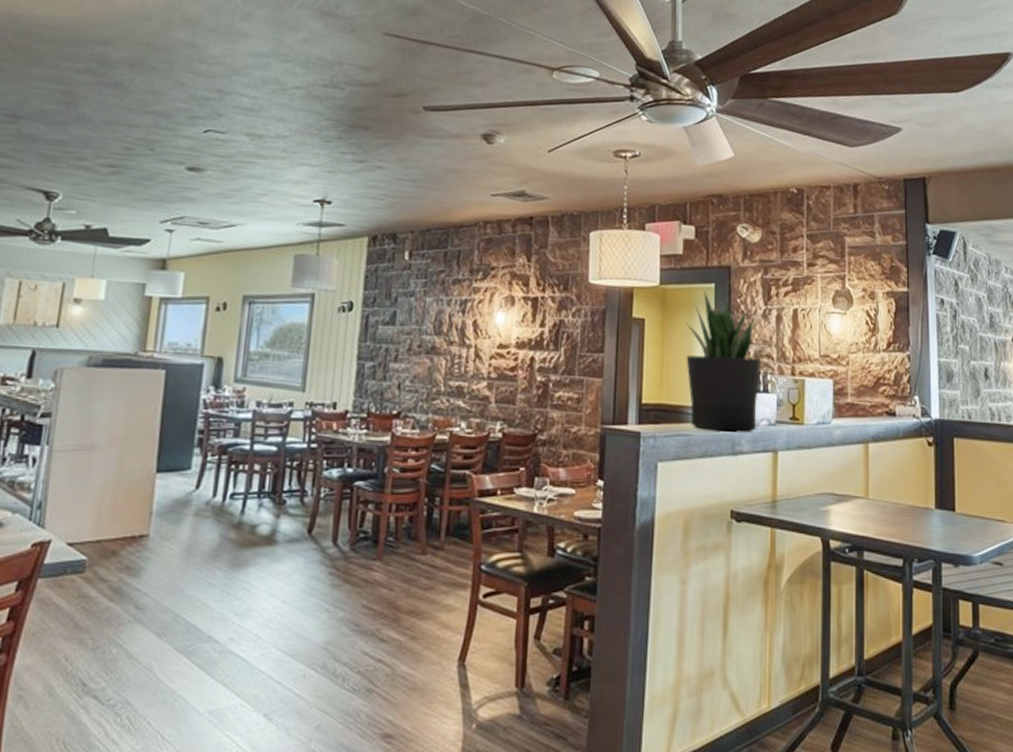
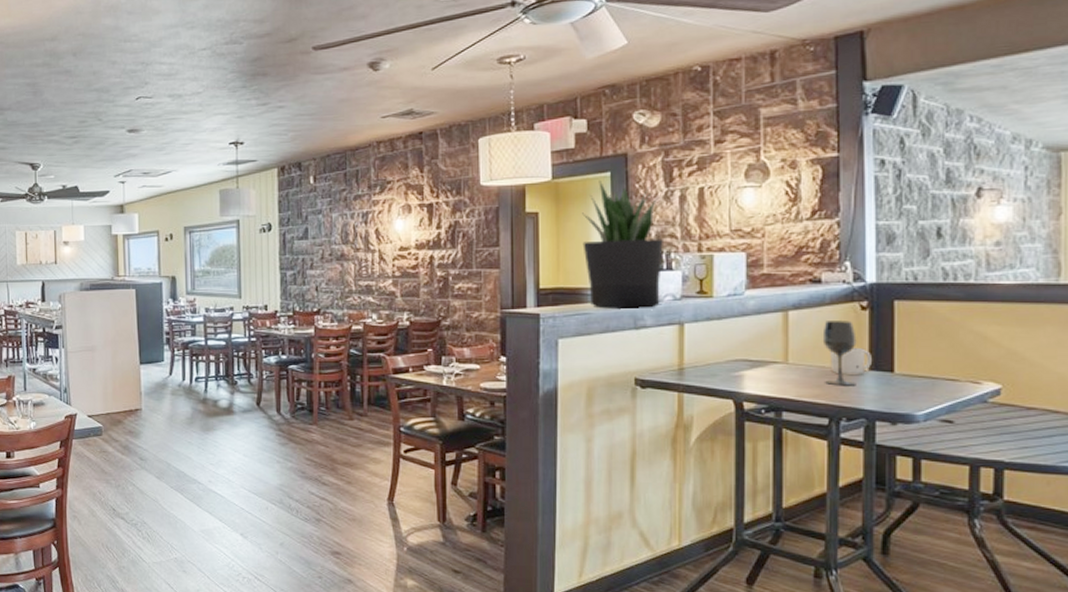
wine glass: none [897,455,925,525] -> present [822,321,857,386]
mug: none [904,484,937,514] -> present [830,347,871,376]

